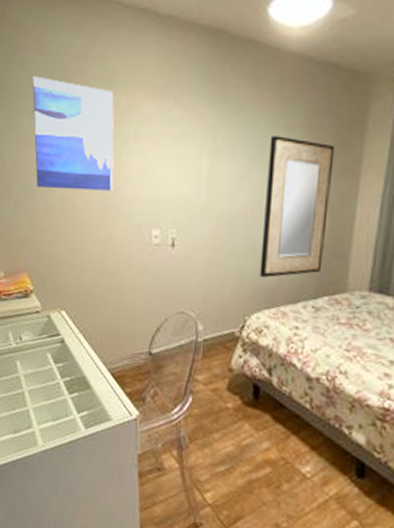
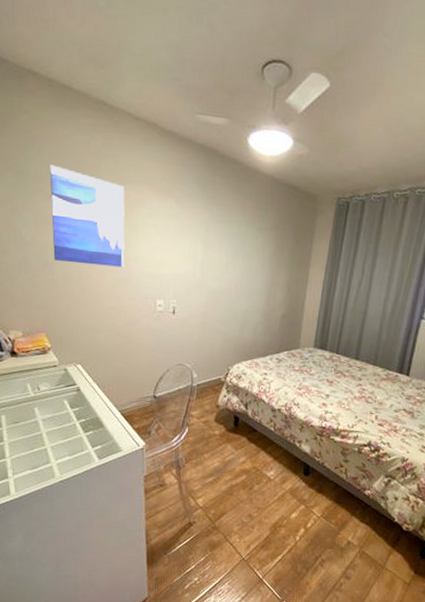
home mirror: present [259,136,335,279] -> none [239,234,294,339]

